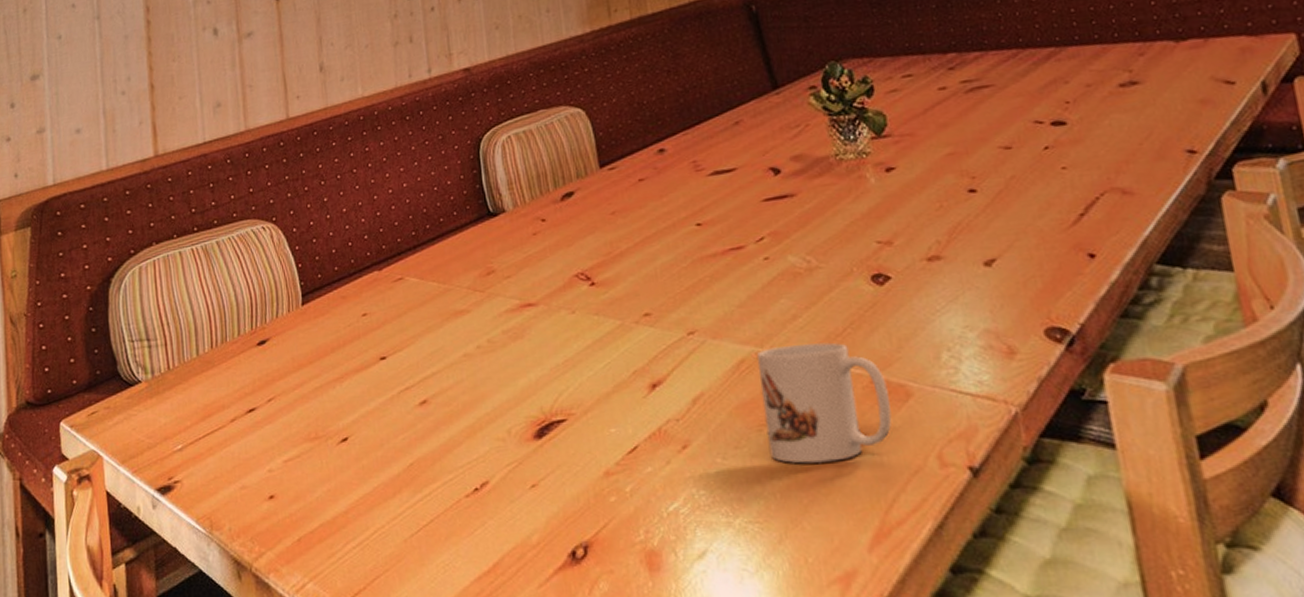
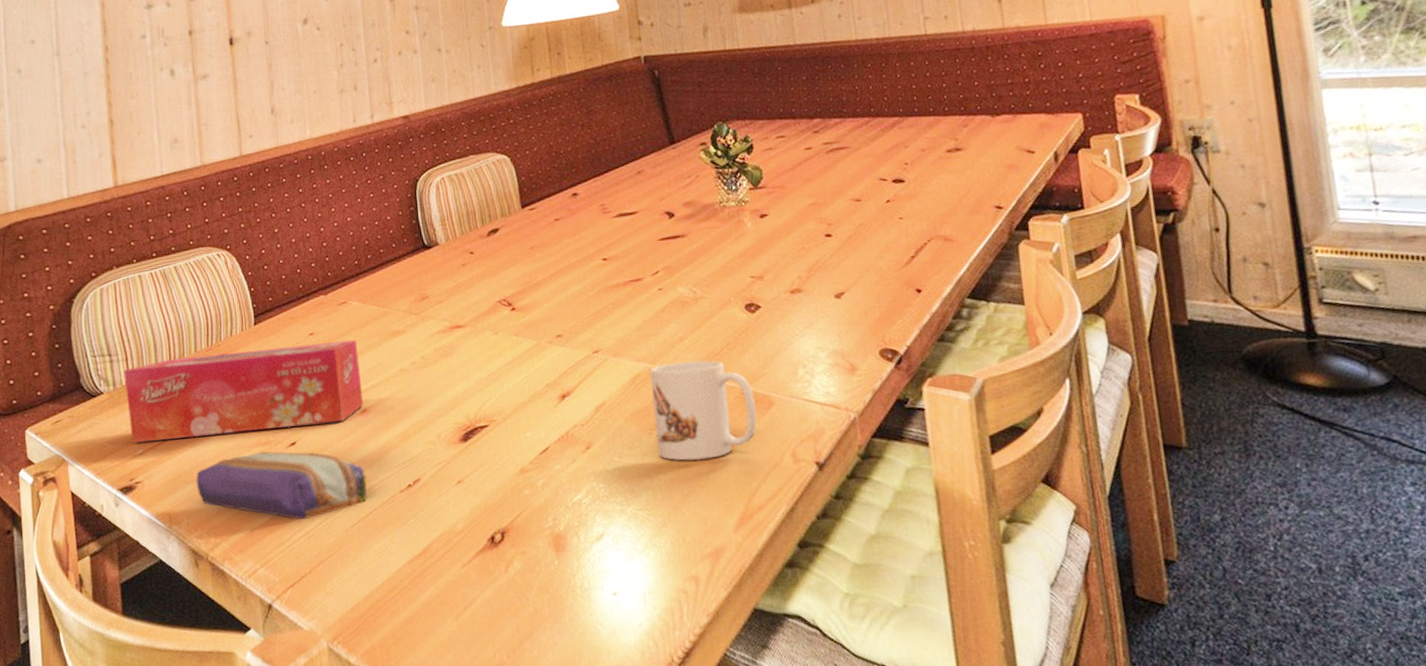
tissue box: none [162,321,424,438] -> present [123,340,364,444]
pencil case: none [239,448,428,526] -> present [196,451,367,519]

